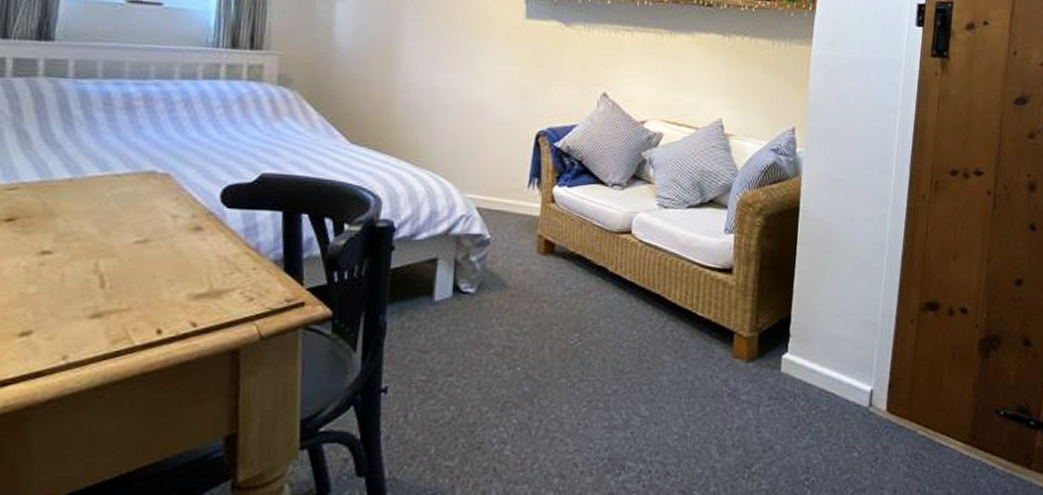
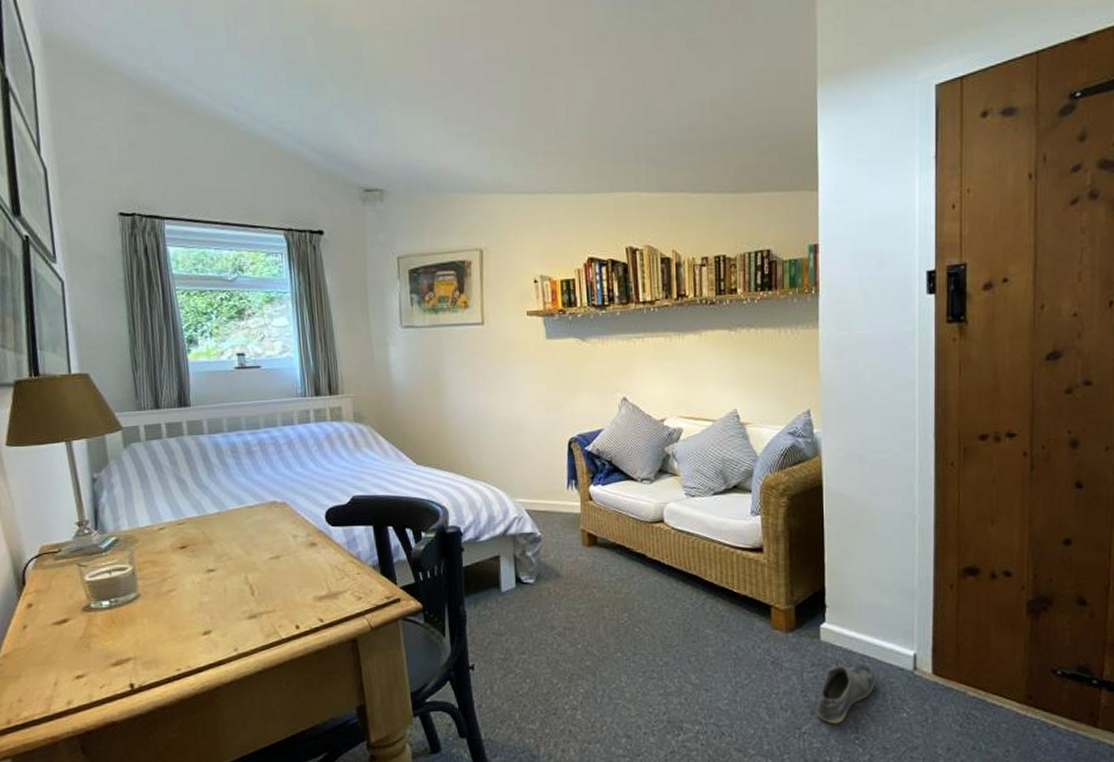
shoe: none [768,398,832,464] -> present [816,663,876,724]

